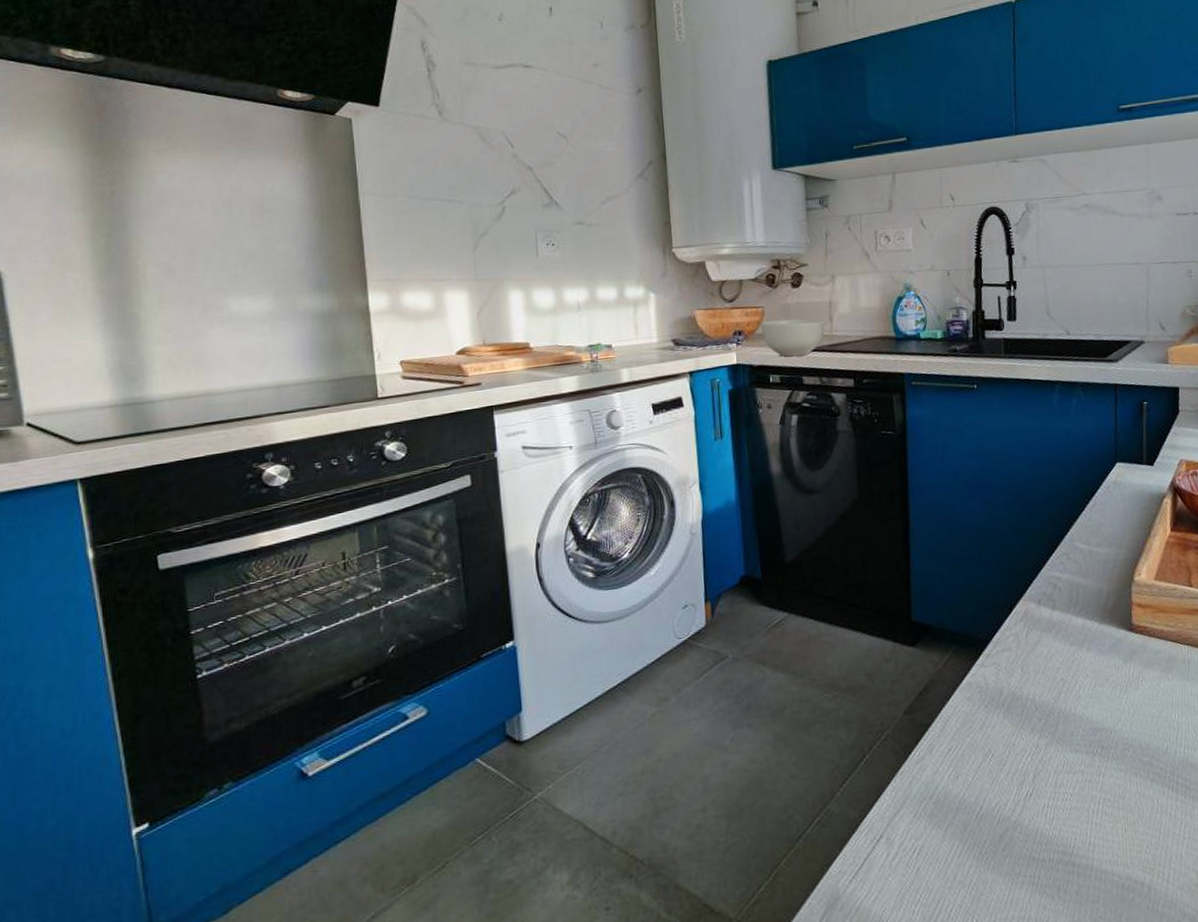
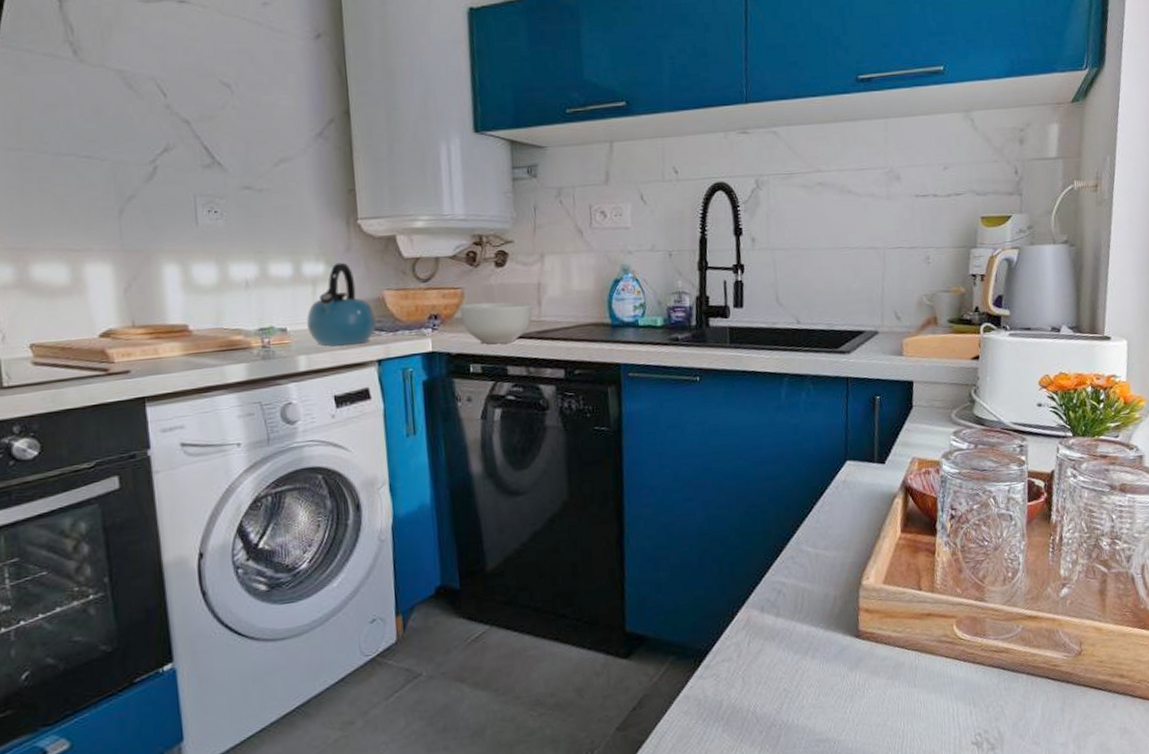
kettle: none [629,286,688,360] -> present [307,262,376,346]

